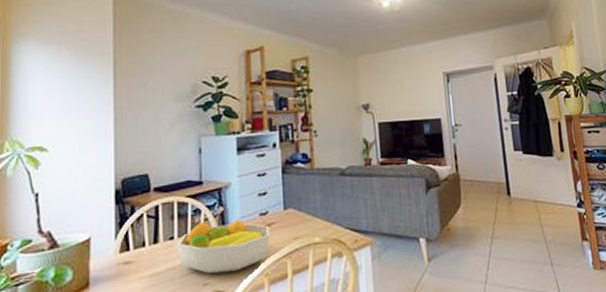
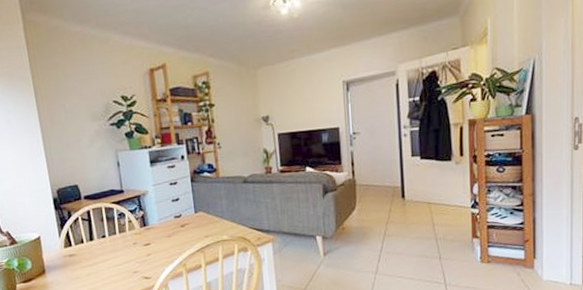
fruit bowl: present [176,219,271,274] -> none [108,221,185,265]

